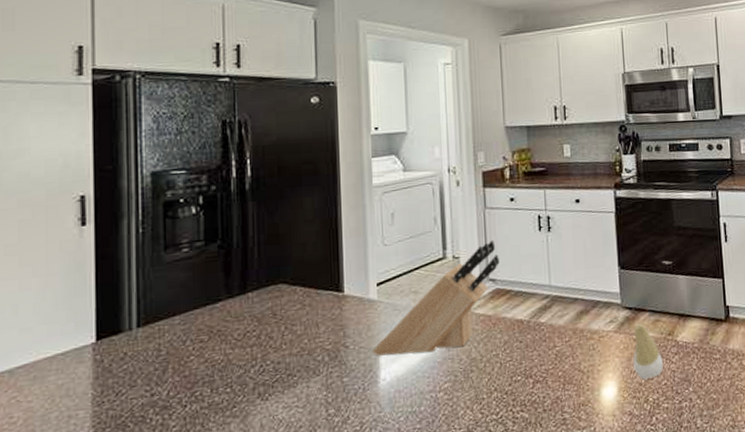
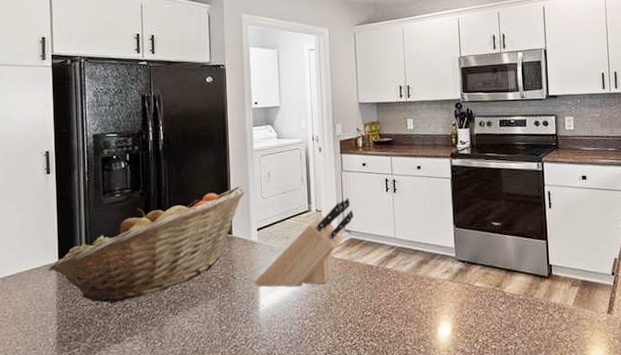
fruit basket: none [80,231,362,393] -> present [48,186,245,304]
tooth: present [633,324,663,380] -> none [466,275,492,323]

